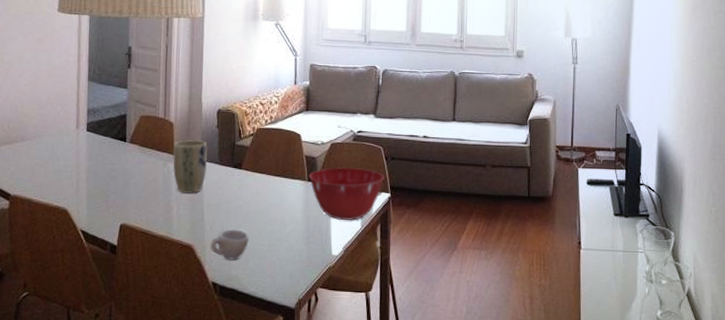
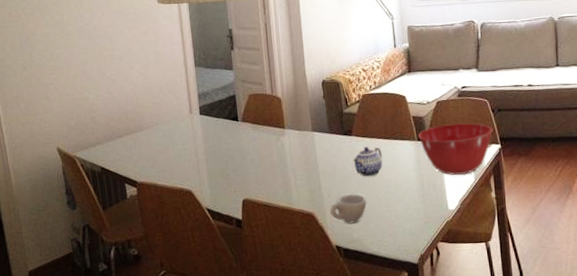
plant pot: present [173,139,208,194] -> none [283,112,319,164]
teapot: none [239,181,270,213] -> present [352,146,383,177]

